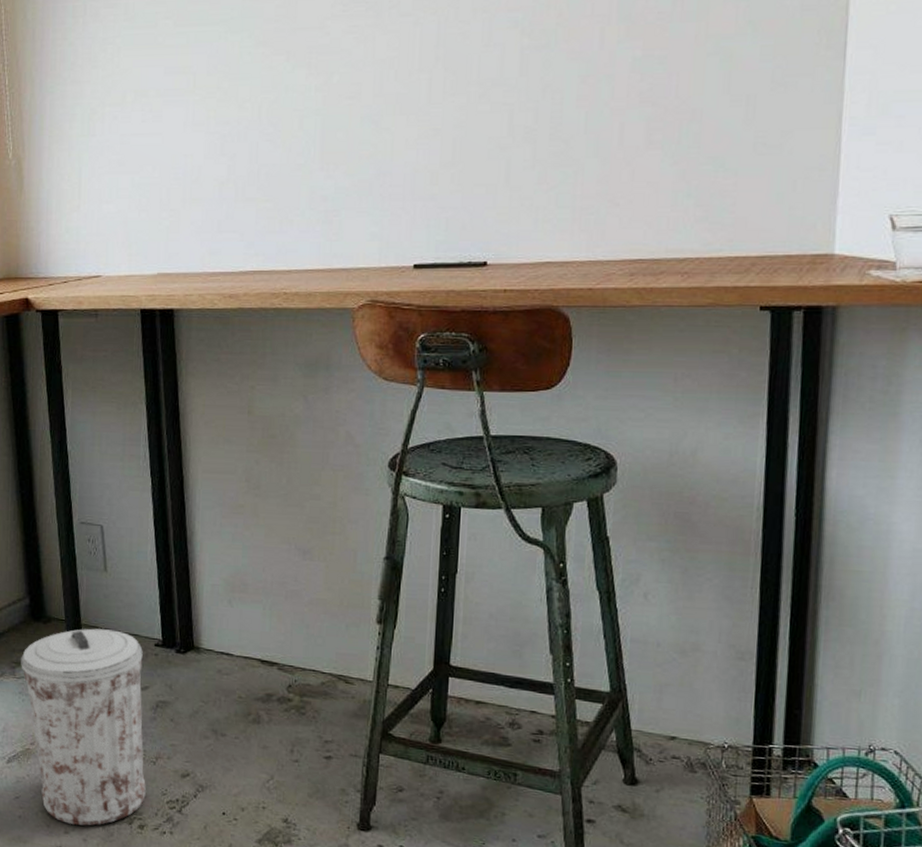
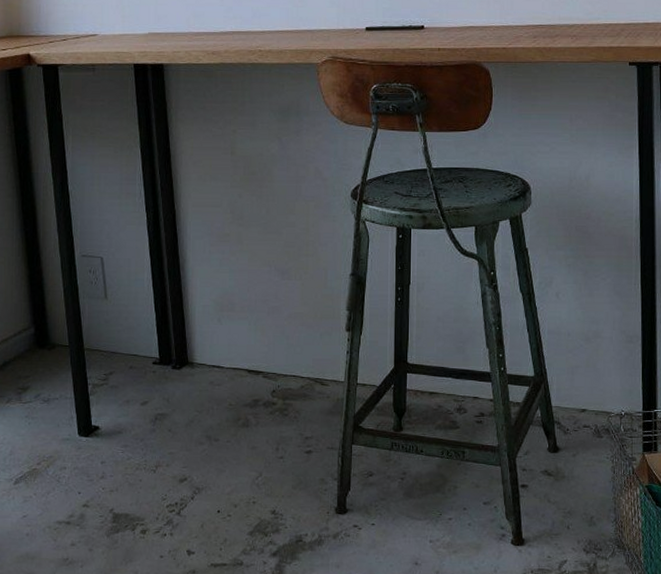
trash can: present [21,628,146,826] -> none [27,352,147,536]

